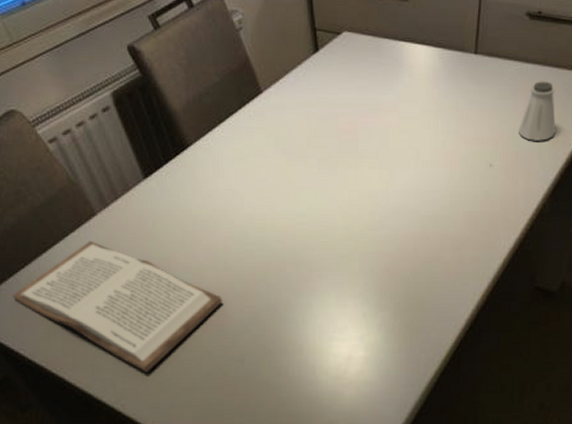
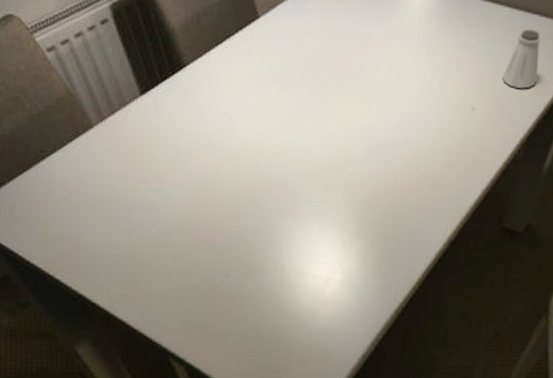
book: present [12,240,222,372] -> none [11,152,212,281]

